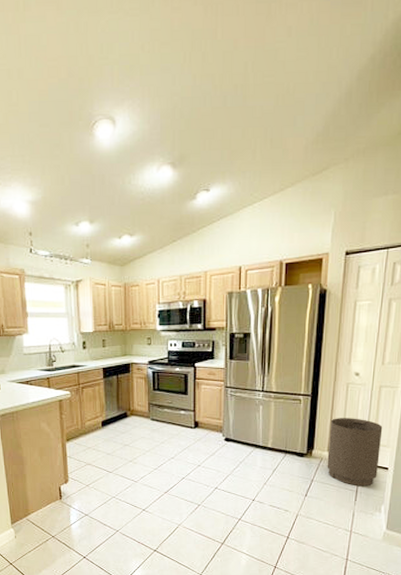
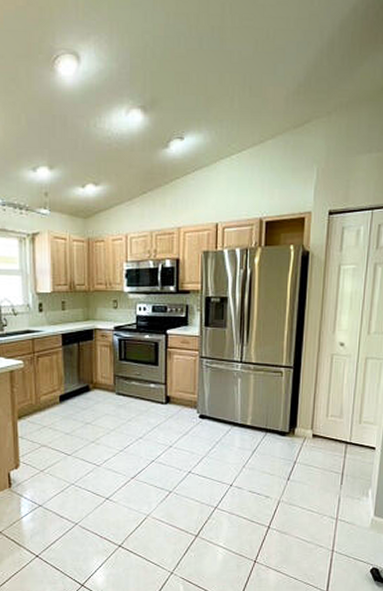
trash can: present [327,418,383,487] -> none [310,392,369,469]

